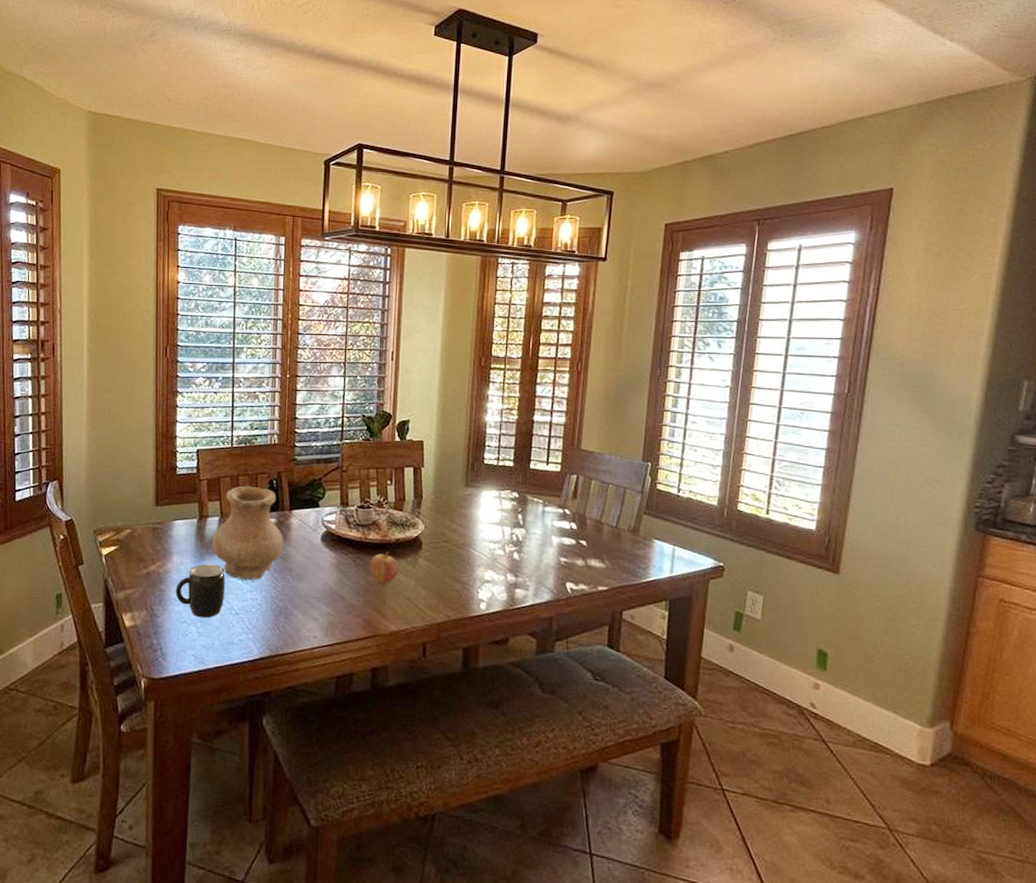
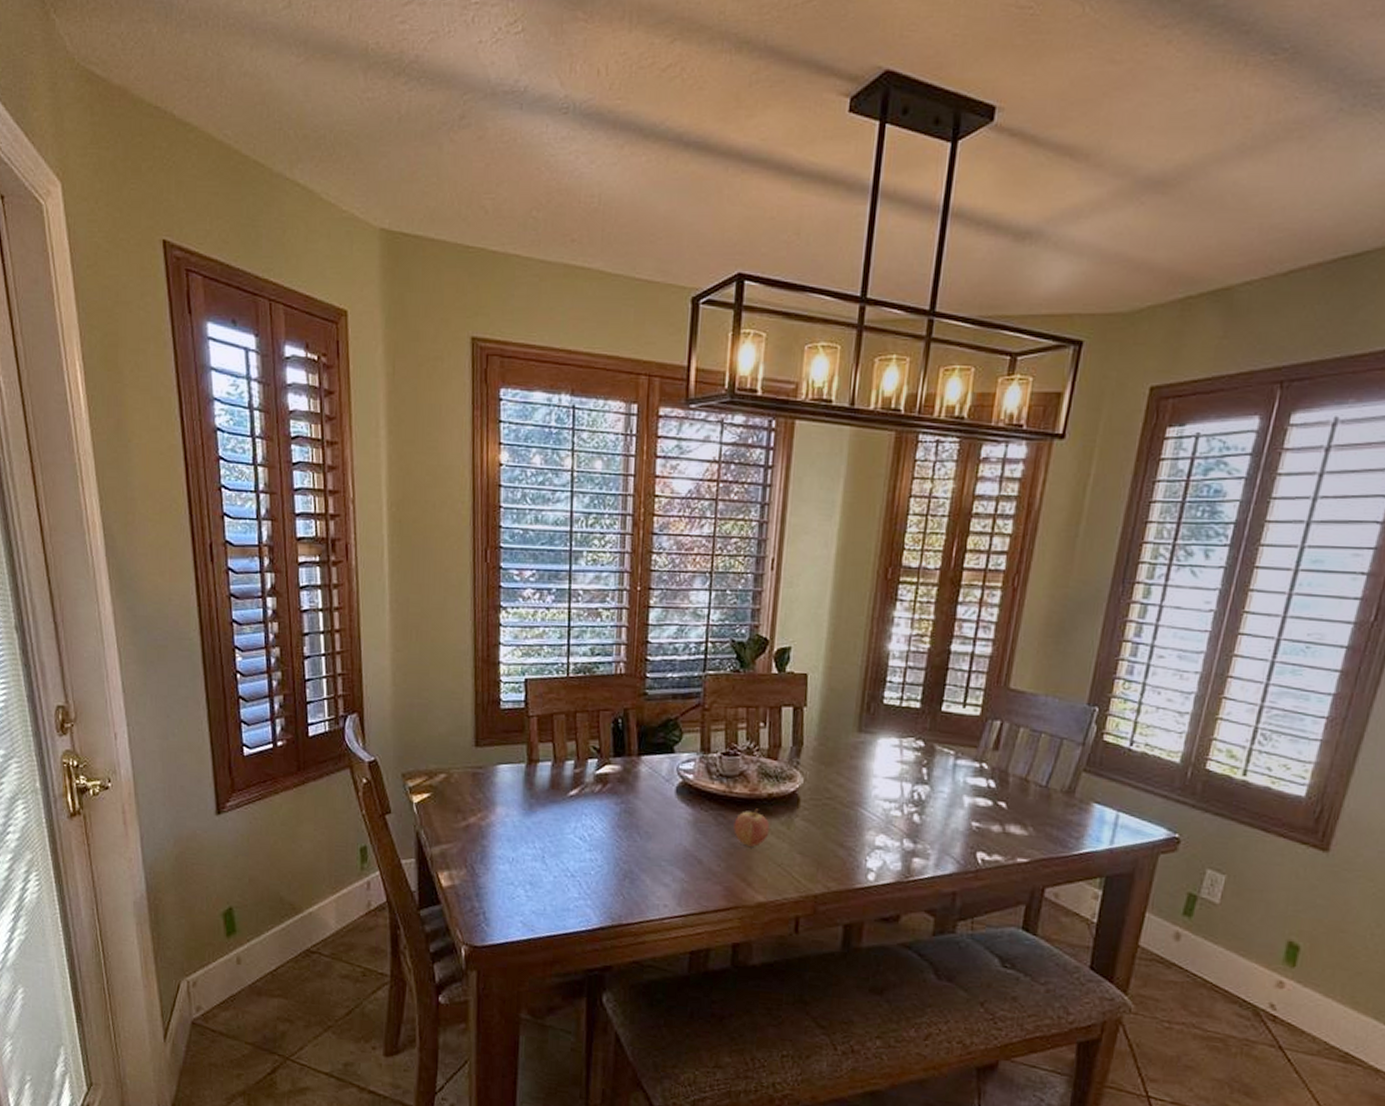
mug: present [175,564,225,618] -> none [500,817,559,880]
vase: present [212,486,284,581] -> none [543,725,631,838]

